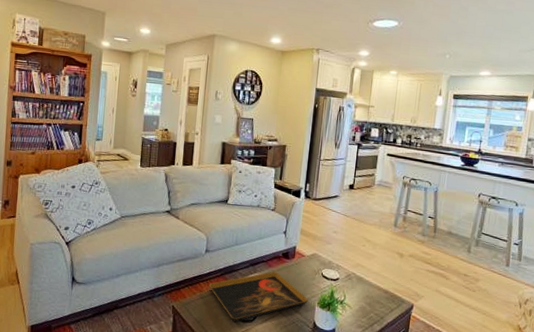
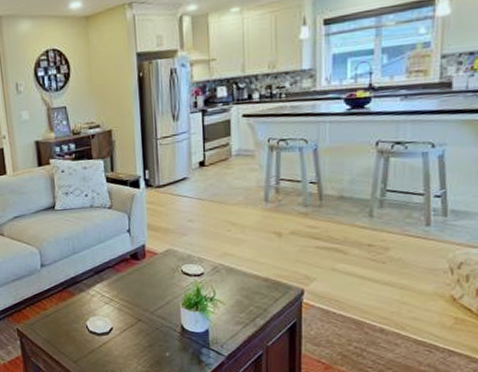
decorative tray: present [208,271,308,323] -> none [51,276,170,337]

